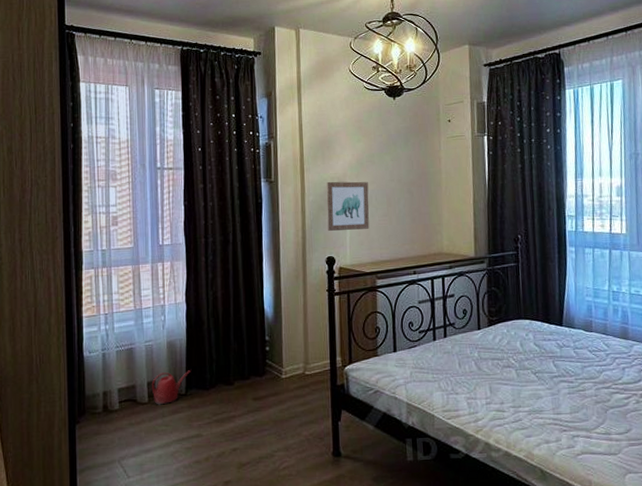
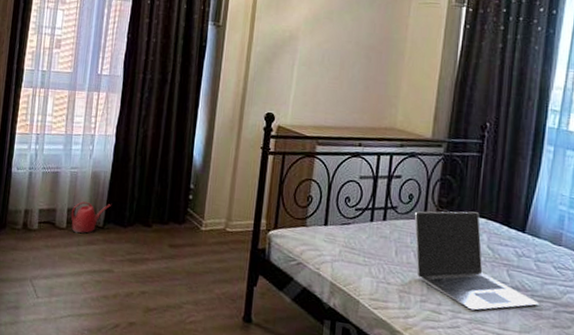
wall art: present [327,181,369,232] -> none [271,33,322,90]
laptop: none [470,315,582,403] -> present [414,211,539,311]

